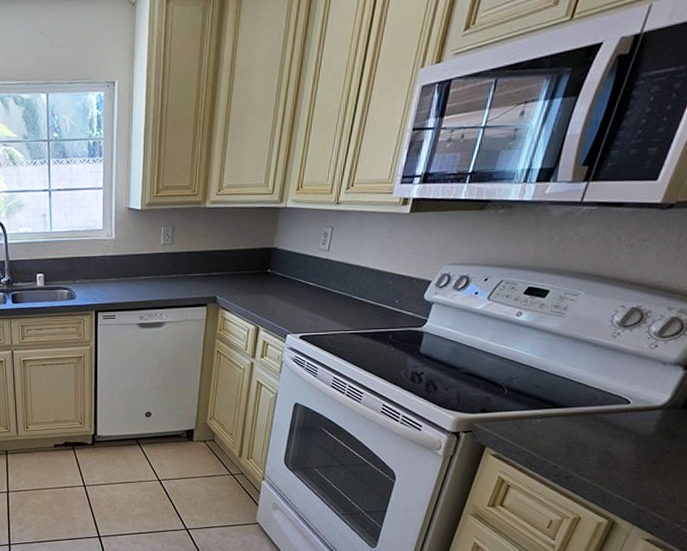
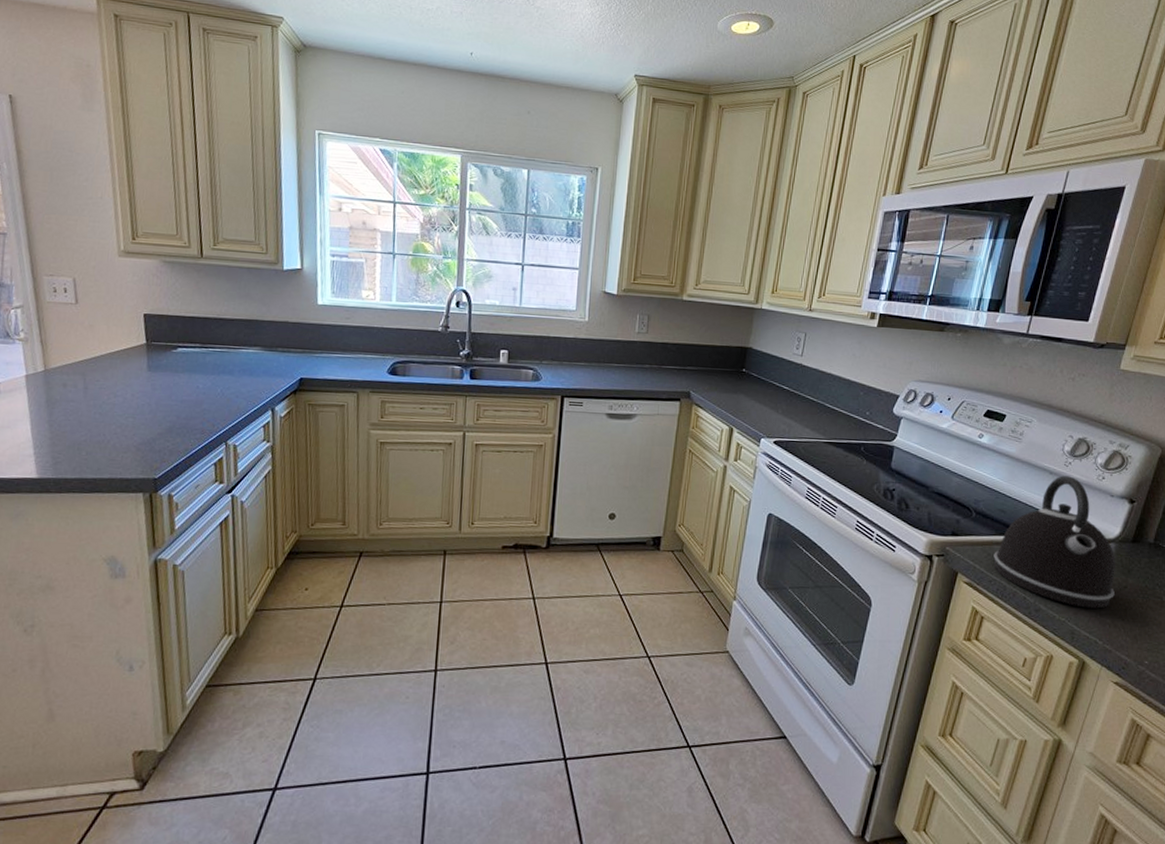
kettle: none [524,347,661,473] -> present [993,475,1115,609]

